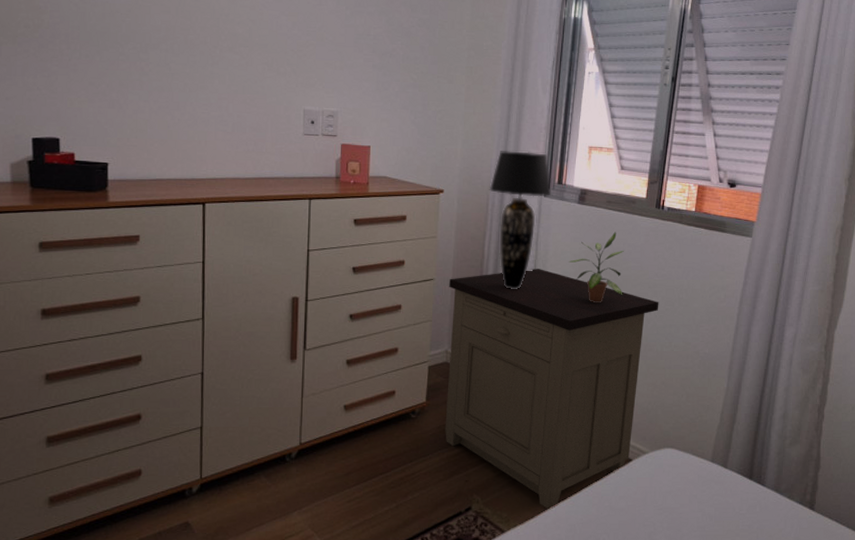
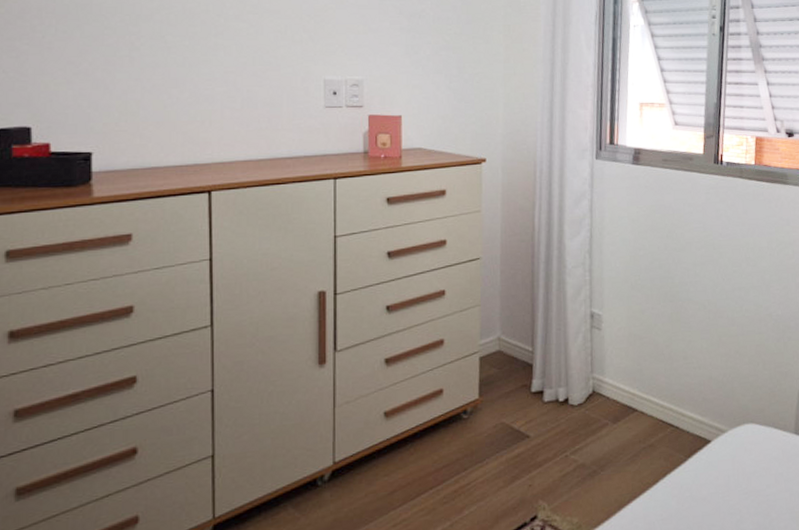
nightstand: present [445,269,659,510] -> none [498,238,726,509]
table lamp: present [489,151,552,289] -> none [535,112,604,263]
potted plant: present [569,232,624,302] -> none [627,192,688,270]

